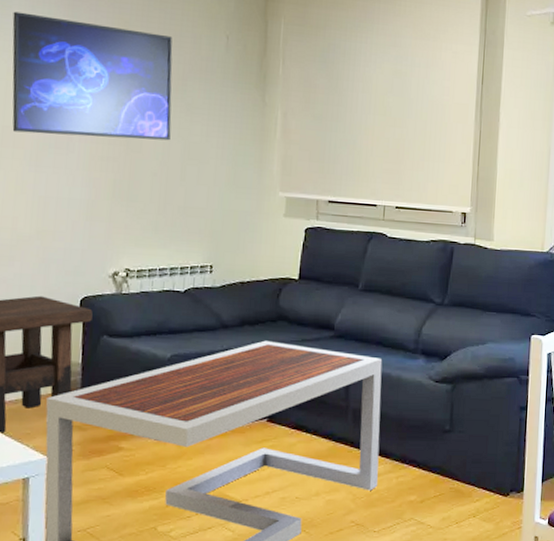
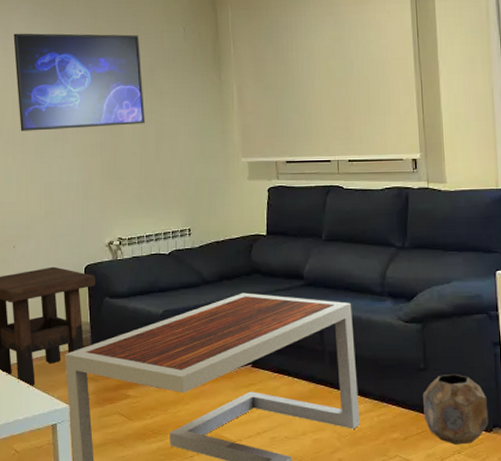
planter: none [444,436,508,508] -> present [423,373,489,445]

